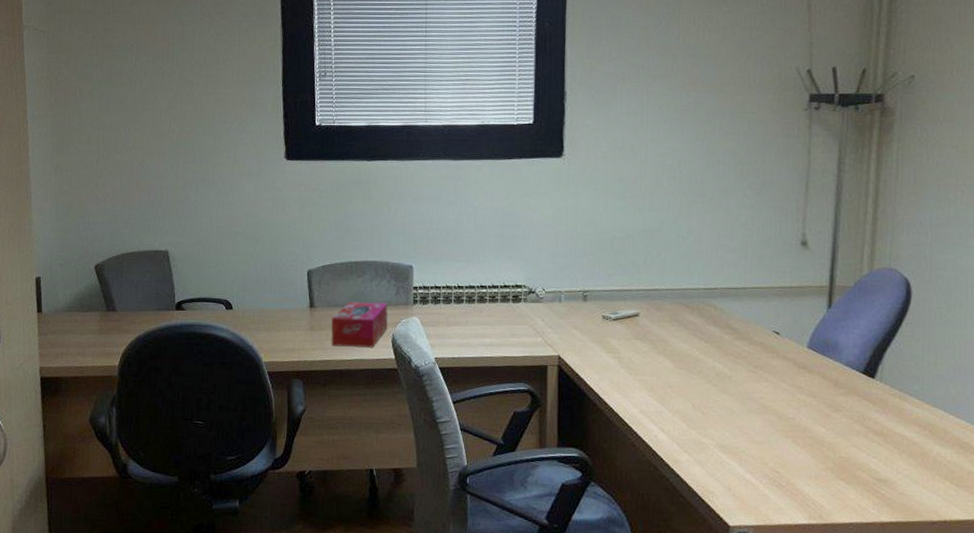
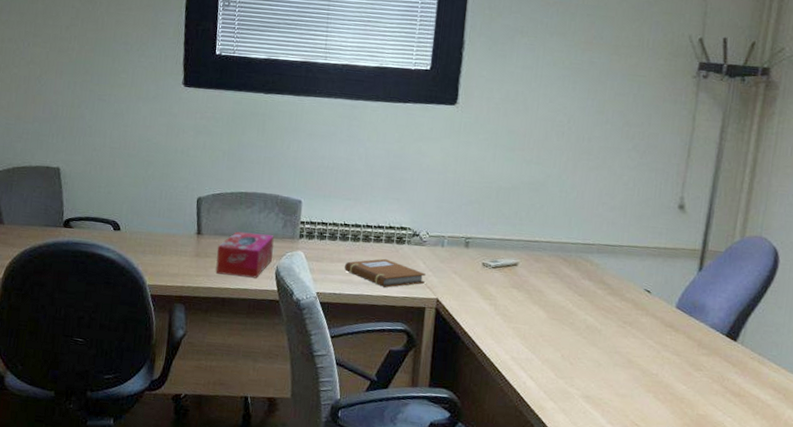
notebook: none [462,318,545,348] -> present [344,258,426,288]

